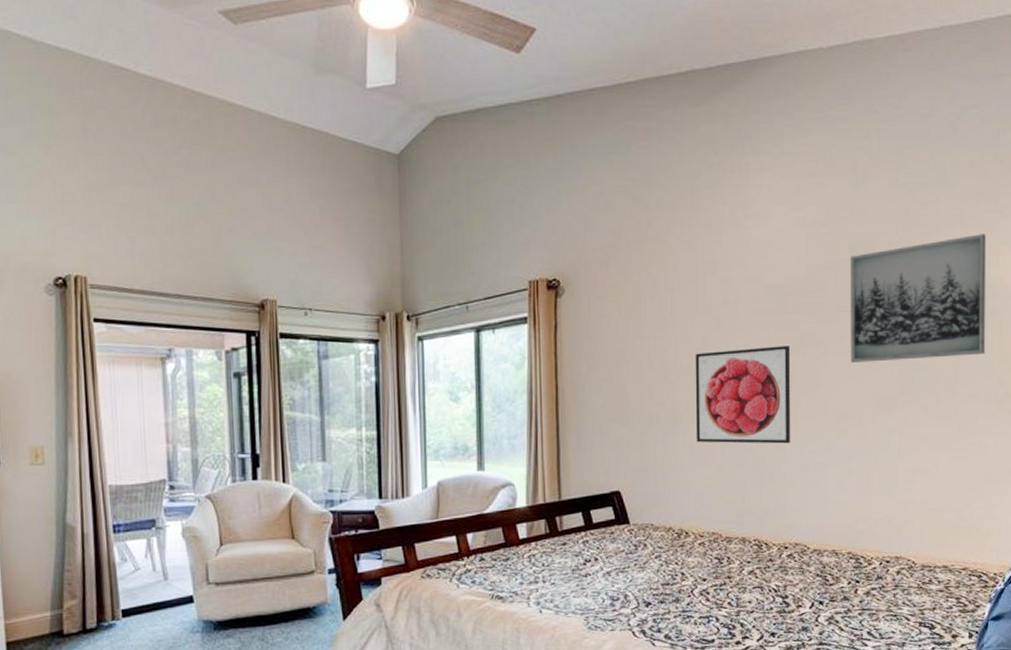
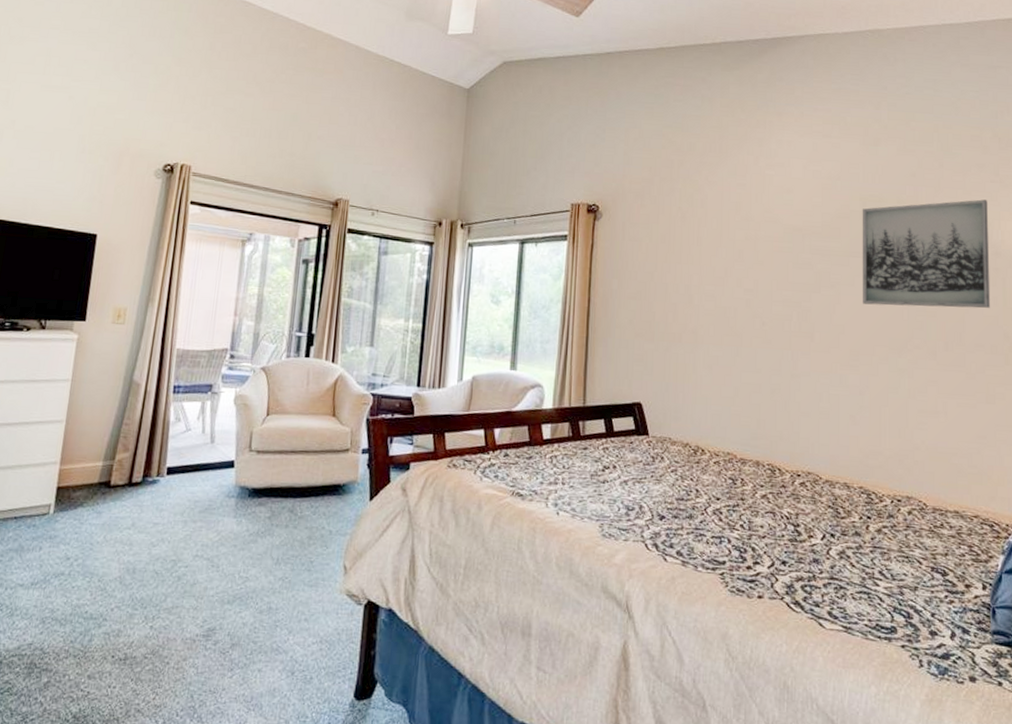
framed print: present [695,346,791,444] -> none [715,281,806,374]

